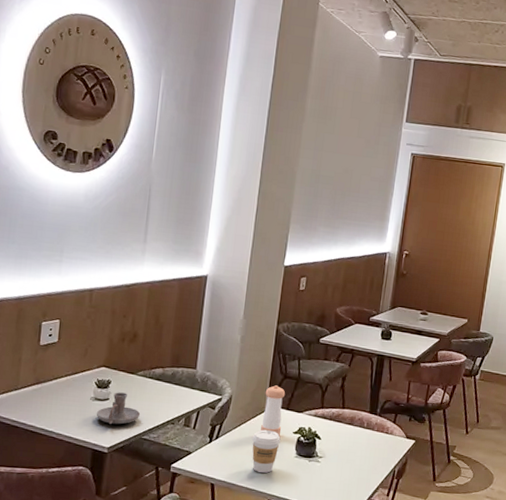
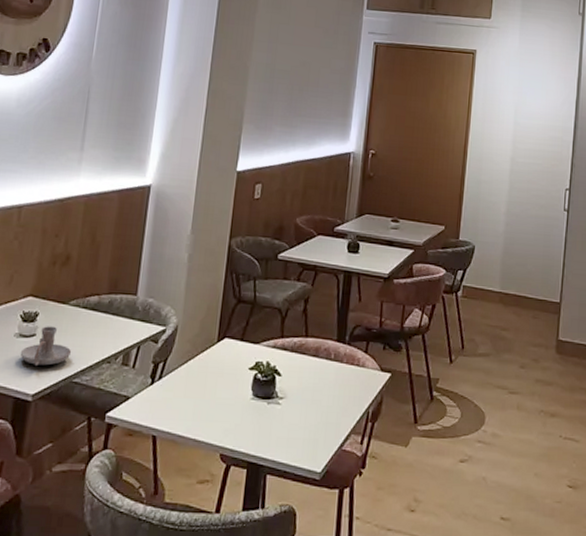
coffee cup: present [252,429,281,473] -> none [201,366,234,420]
pepper shaker: present [261,385,286,437] -> none [211,312,240,374]

